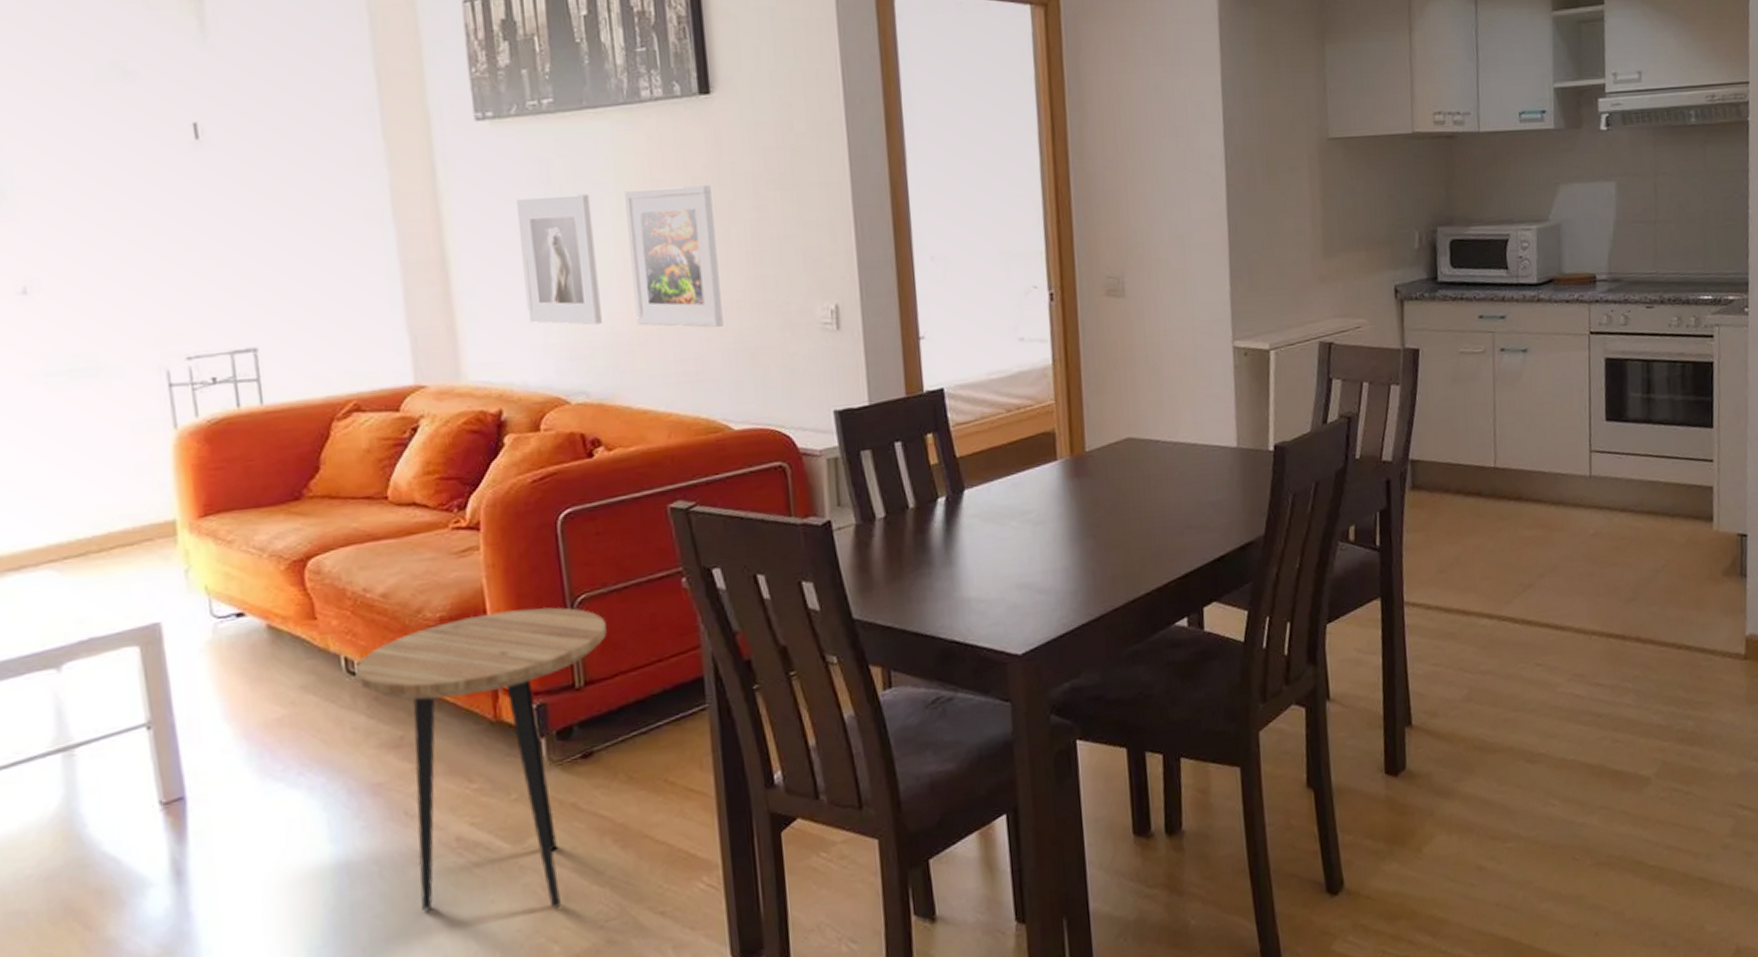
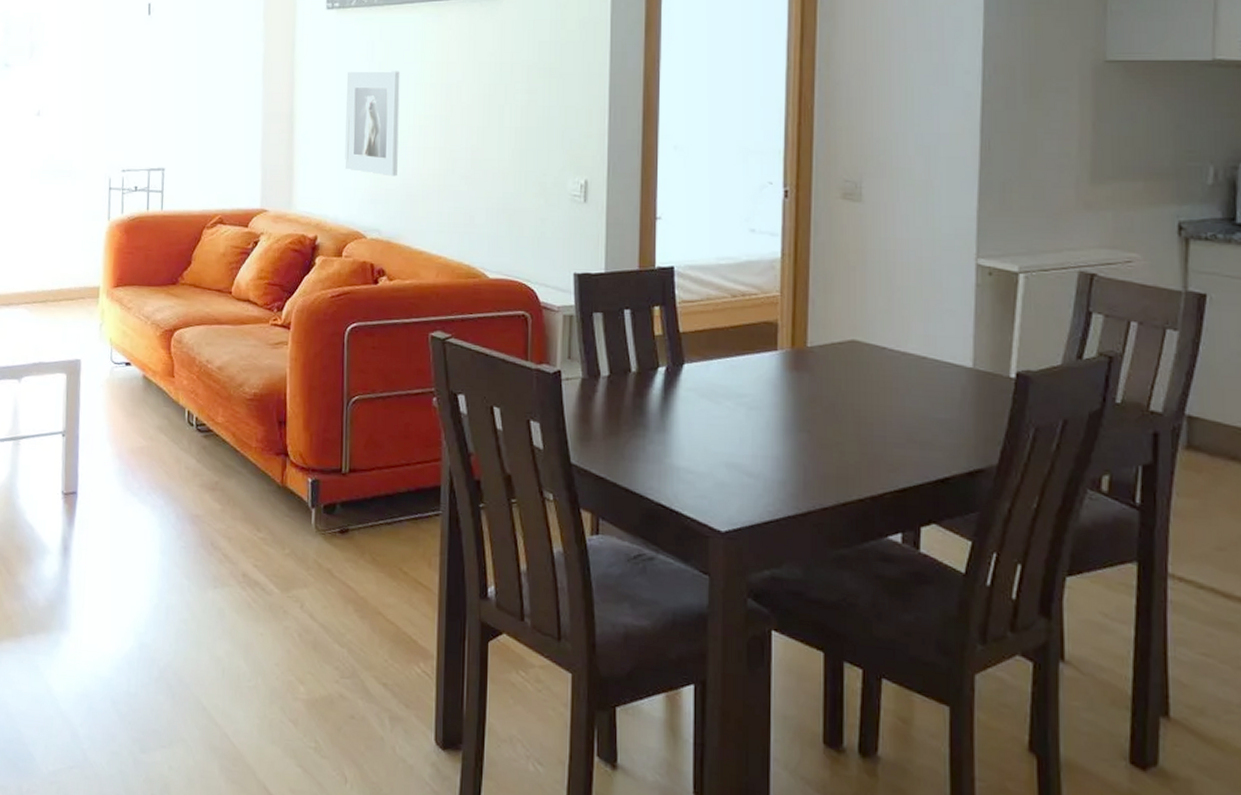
side table: present [355,607,607,911] -> none [193,396,371,654]
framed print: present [623,185,724,328] -> none [423,70,493,189]

